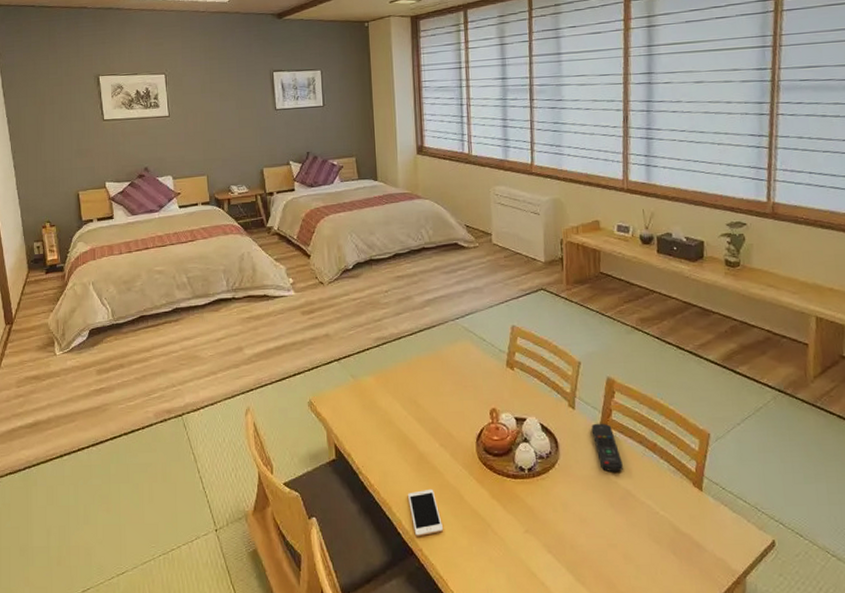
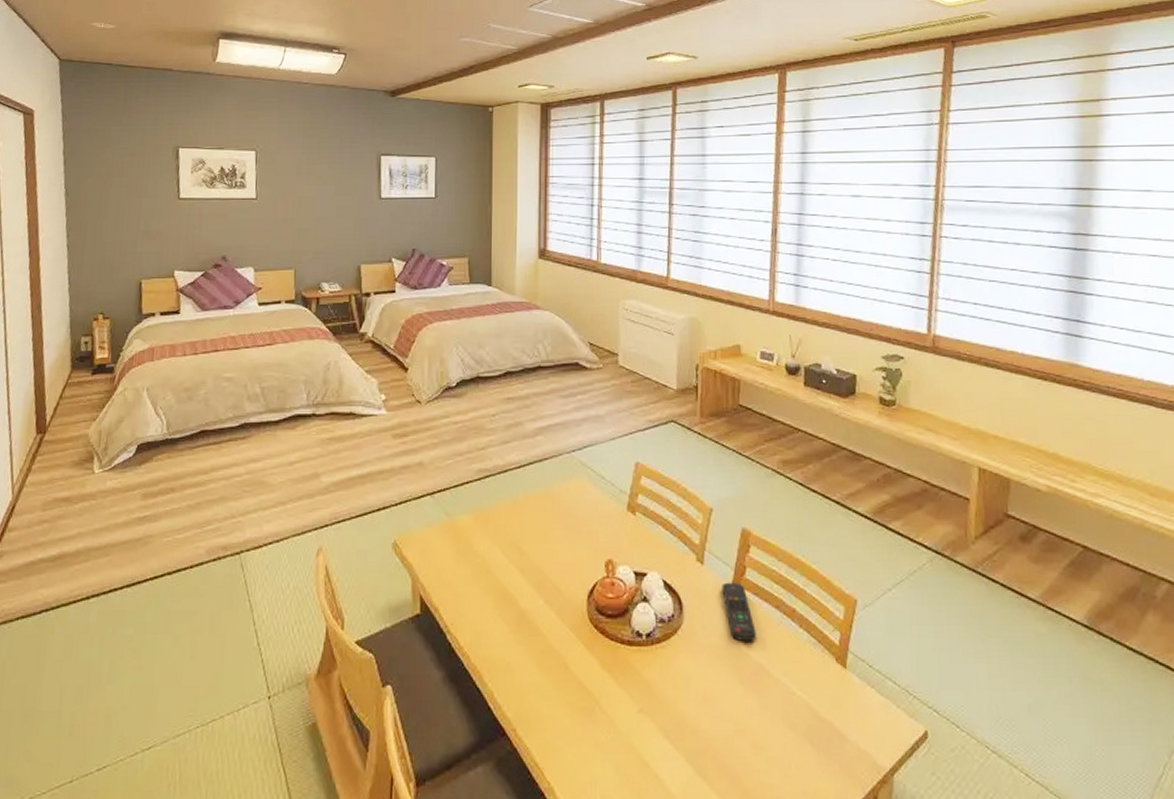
cell phone: present [408,488,444,537] -> none [503,654,543,714]

